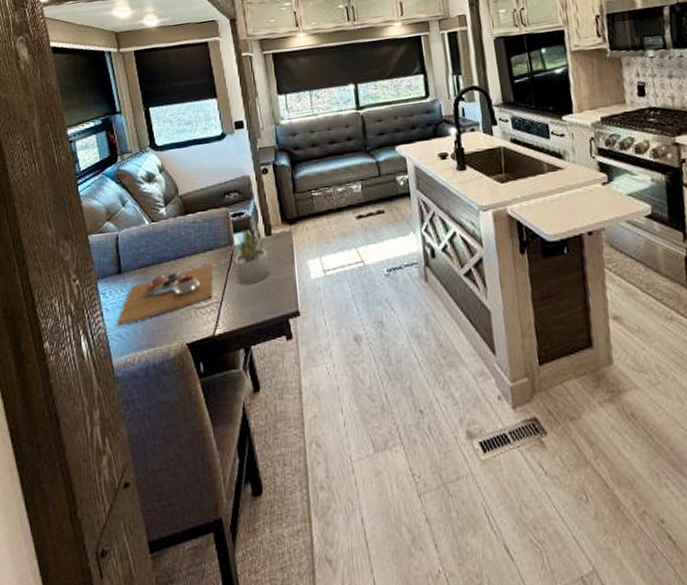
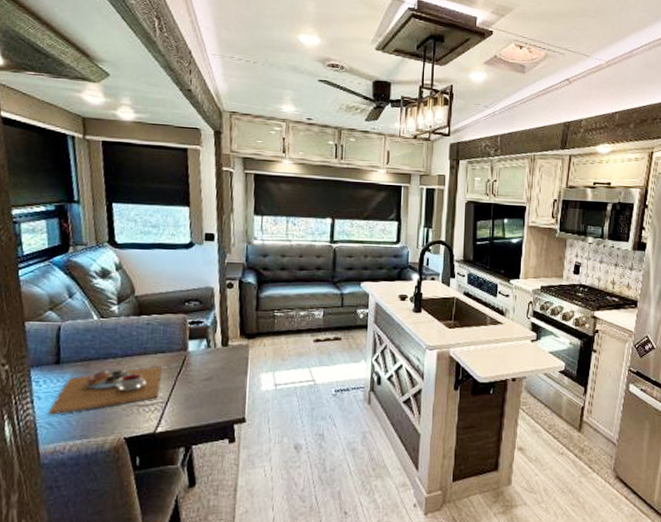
succulent plant: present [234,226,270,285] -> none [185,336,222,389]

